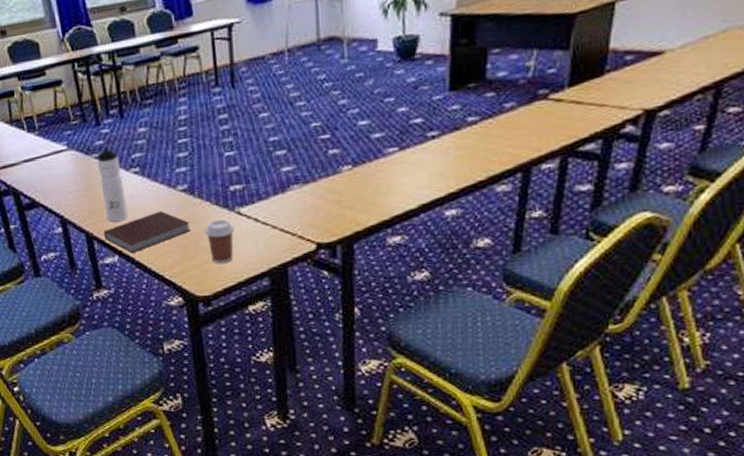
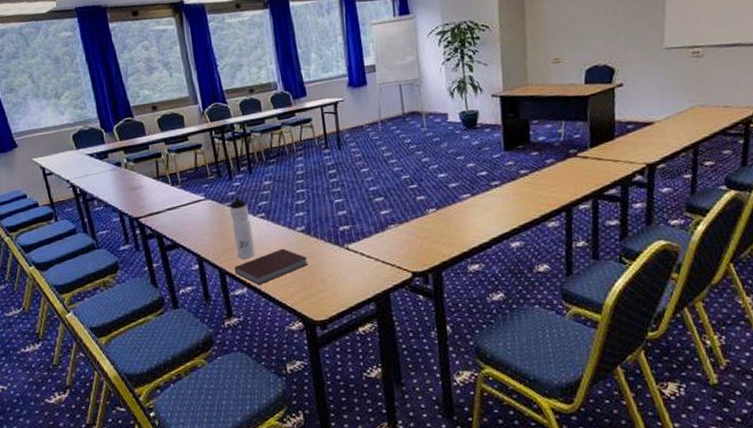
coffee cup: present [204,219,236,264] -> none [319,254,345,292]

